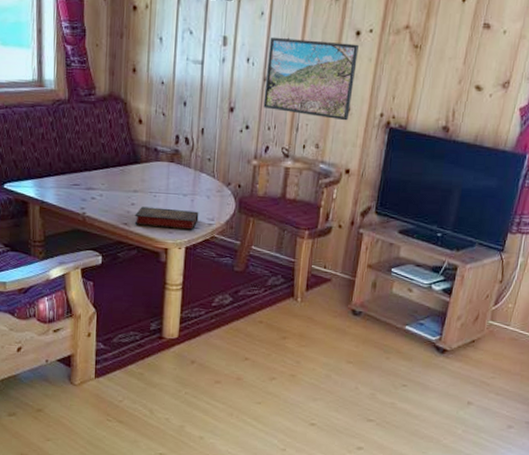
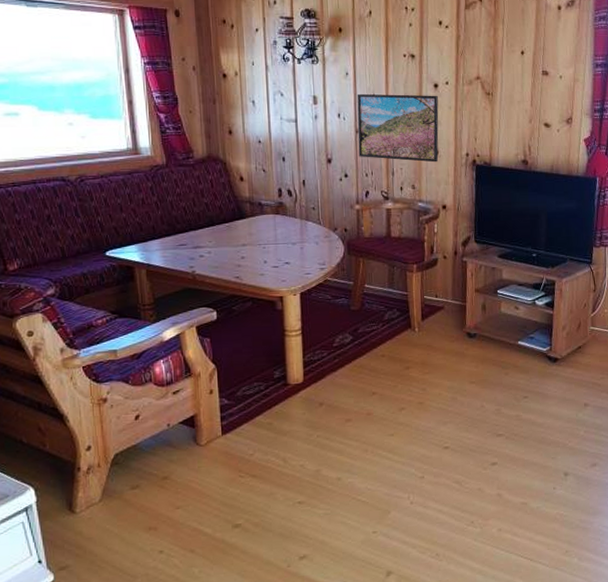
book: present [134,206,199,230] -> none [246,258,310,277]

